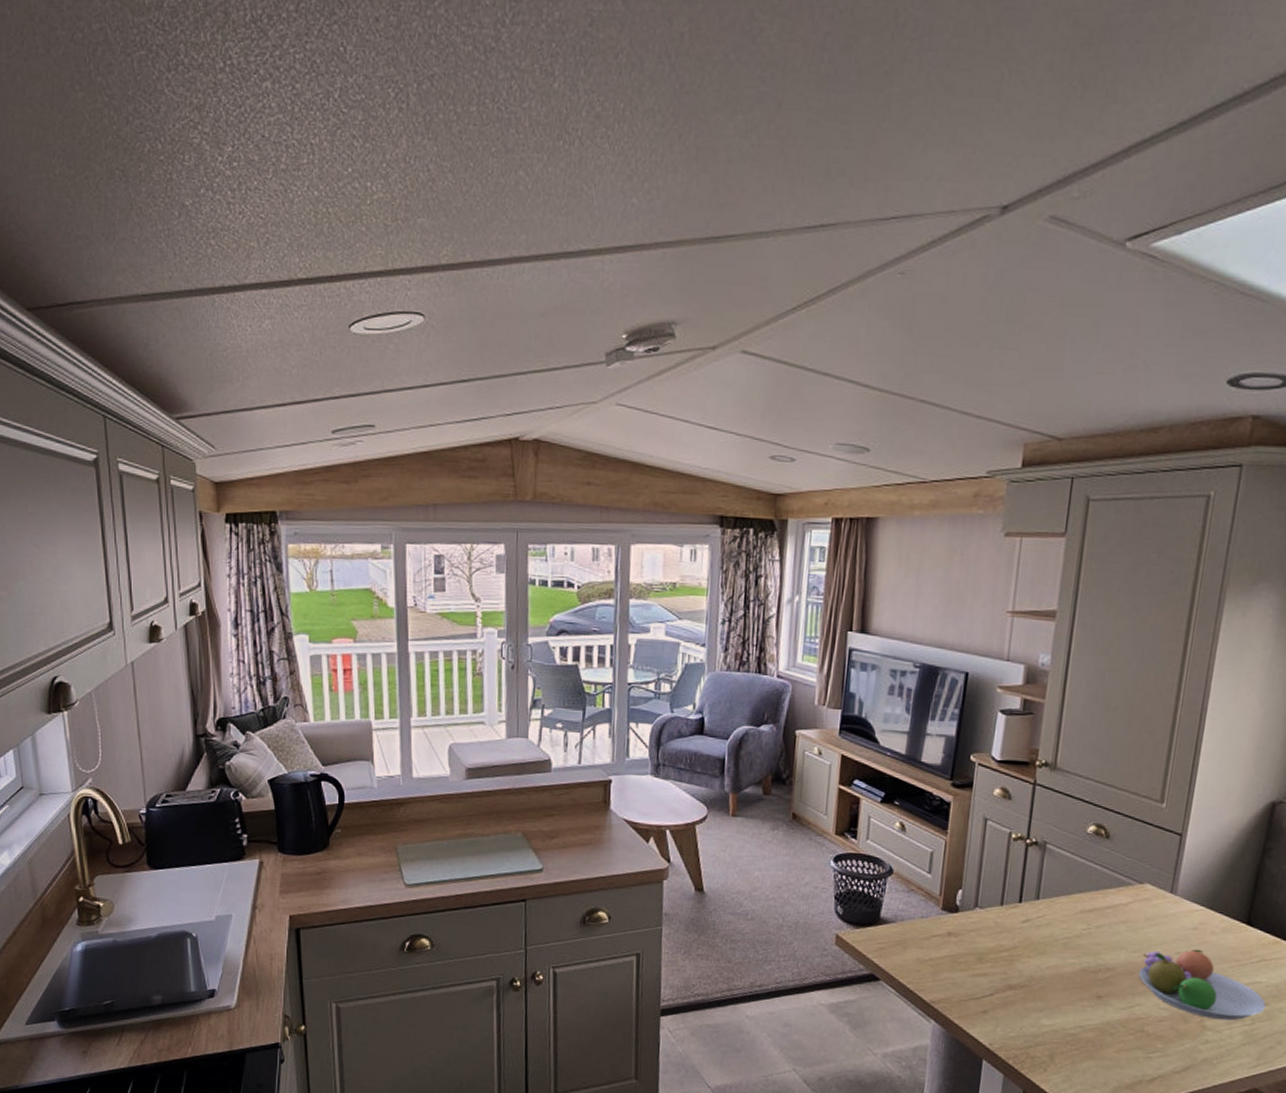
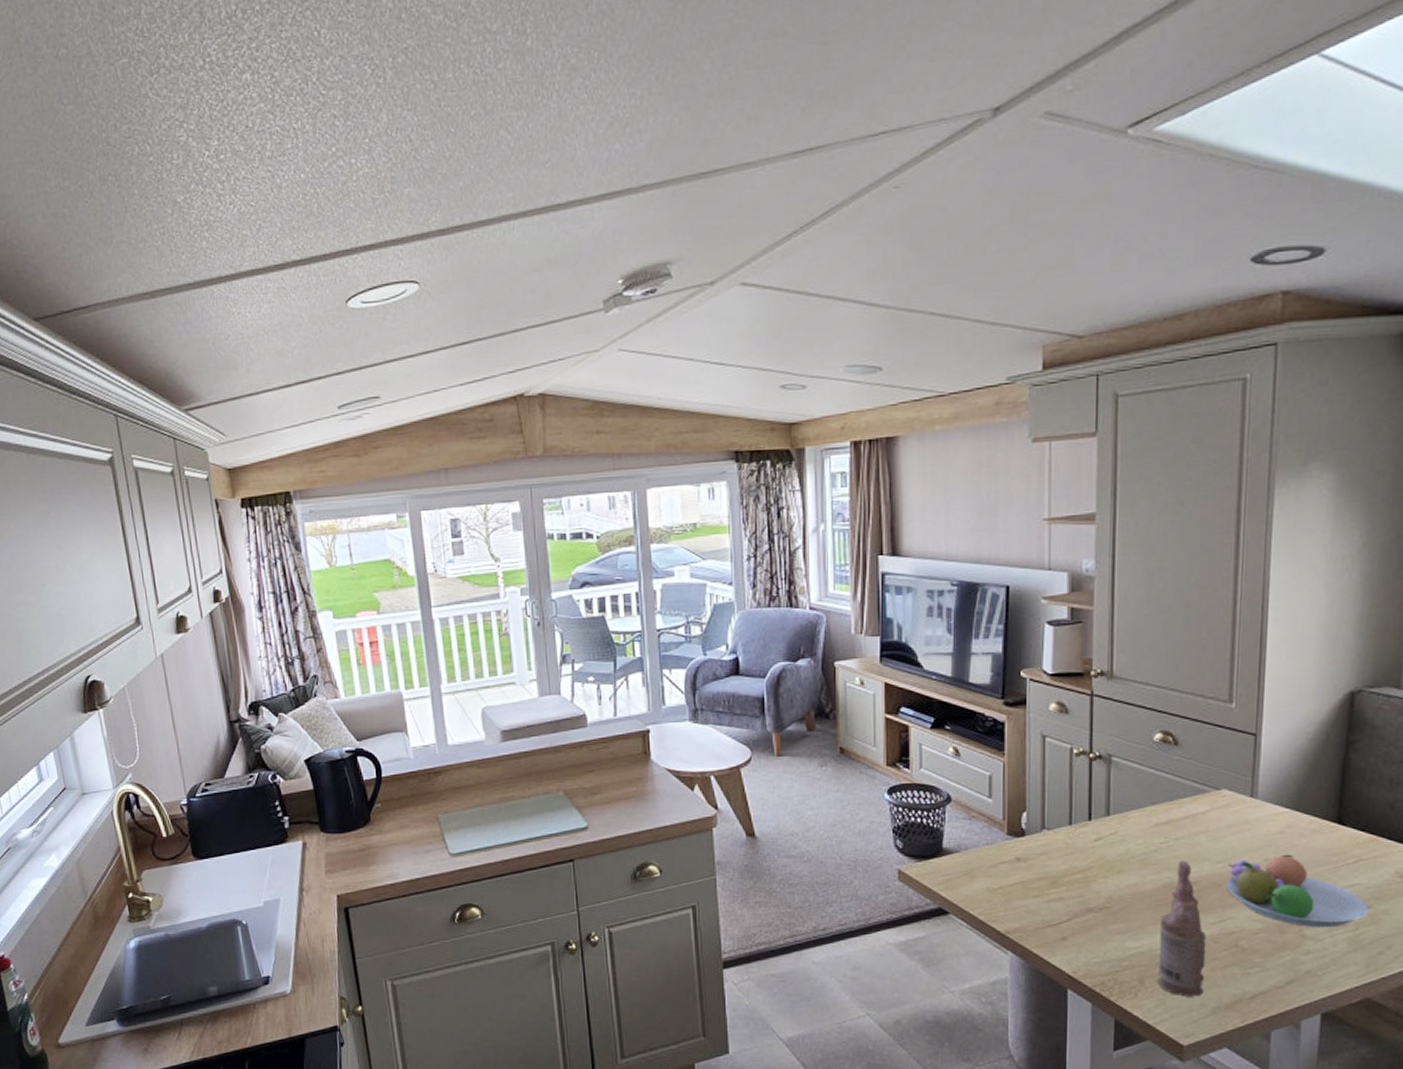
bottle: none [1066,947,1116,1076] -> present [1157,860,1207,997]

